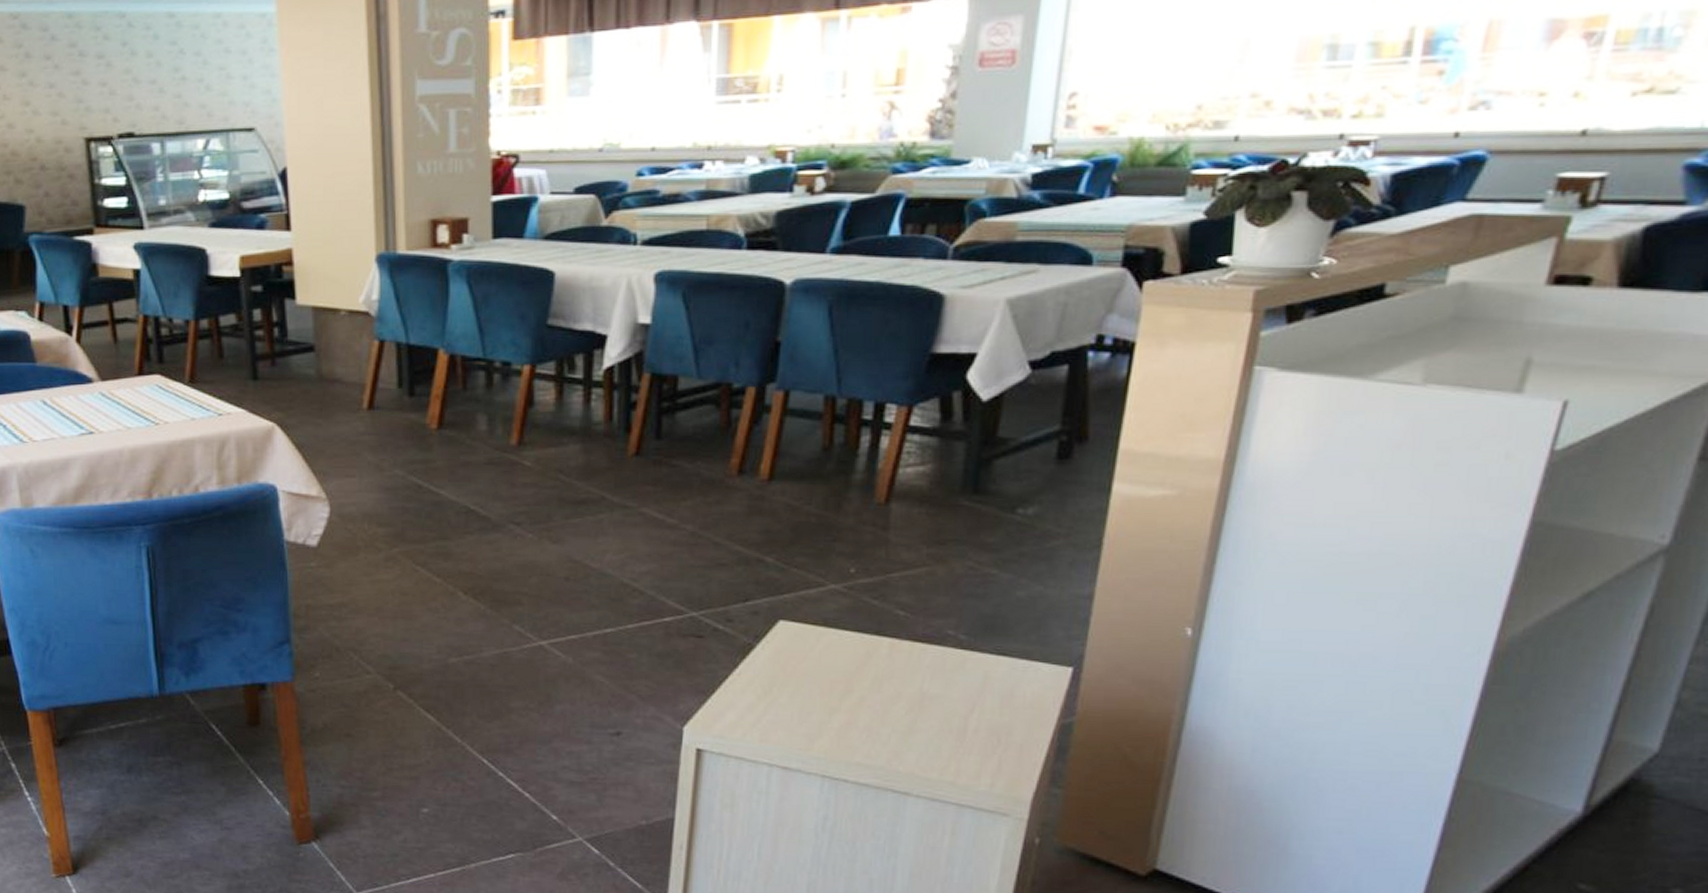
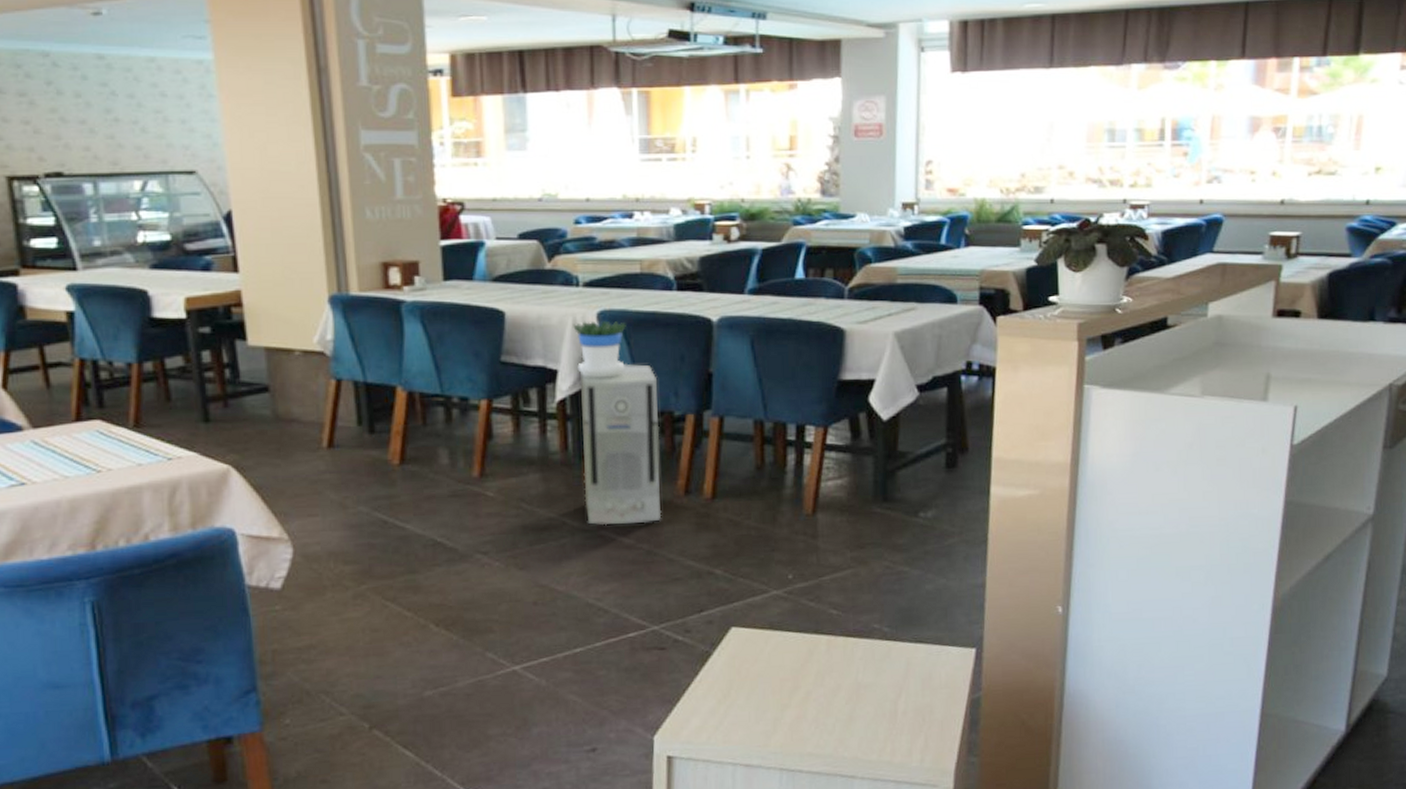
flowerpot: none [627,282,686,345] -> present [573,320,626,378]
air purifier: none [627,329,717,503] -> present [580,363,662,526]

